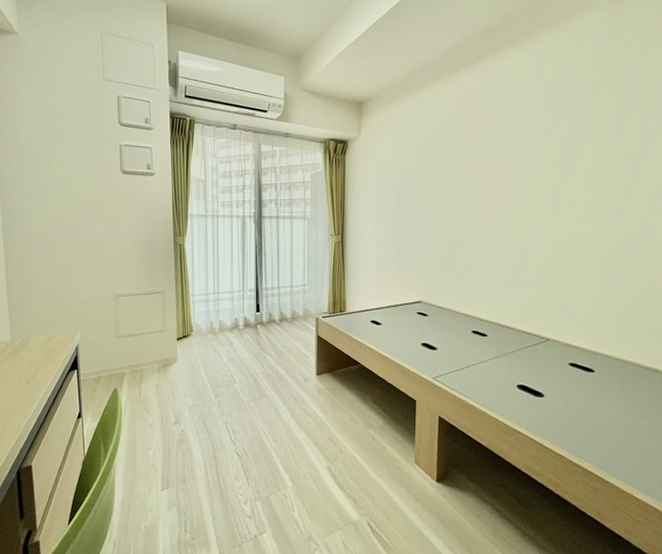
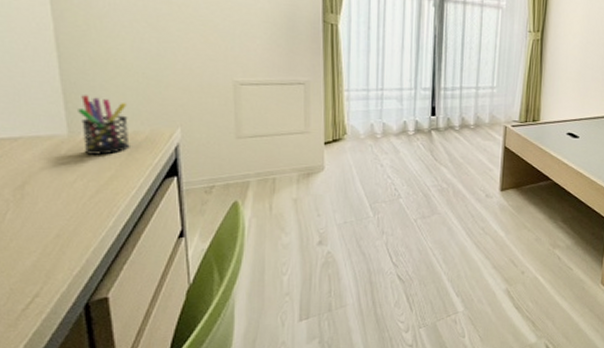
pen holder: none [17,311,48,355] -> present [78,95,130,155]

